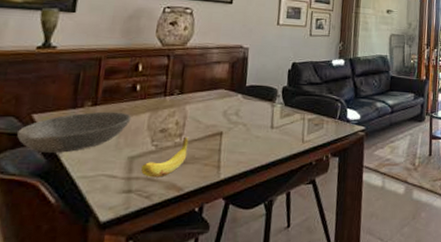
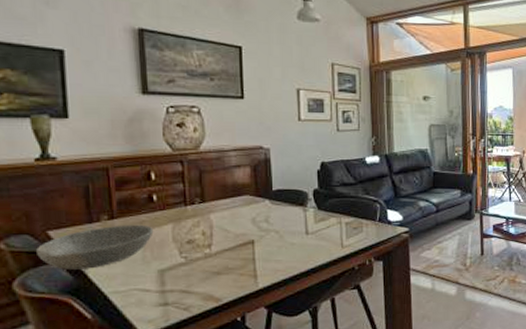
banana: present [141,137,189,178] -> none [174,247,220,290]

